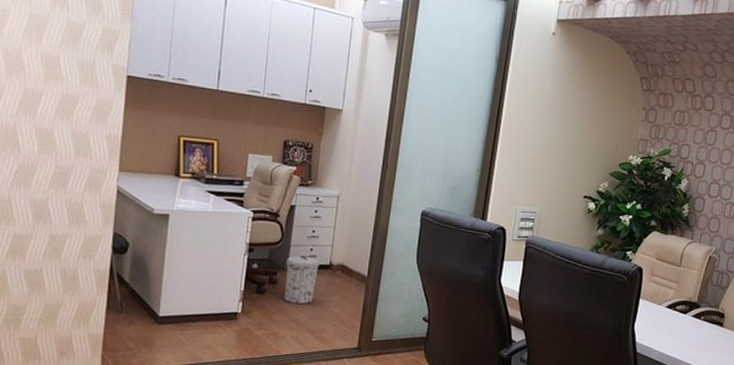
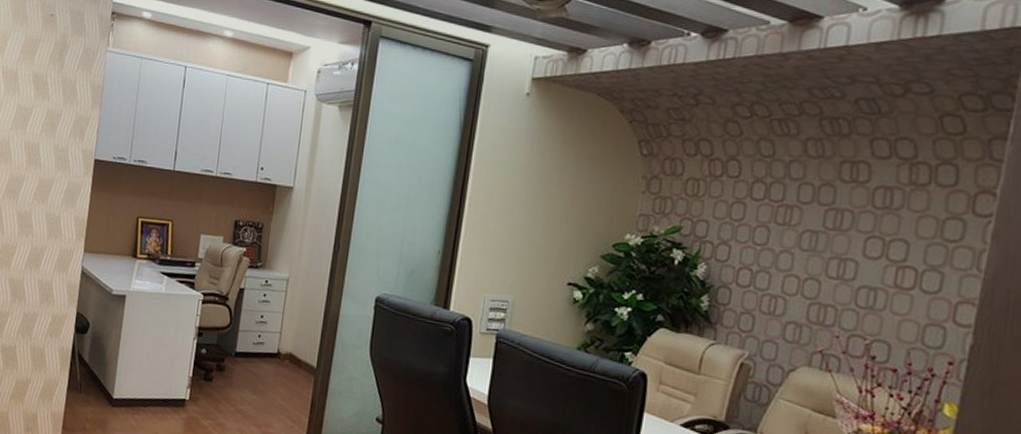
trash can: present [283,255,320,305] -> none [230,341,268,395]

